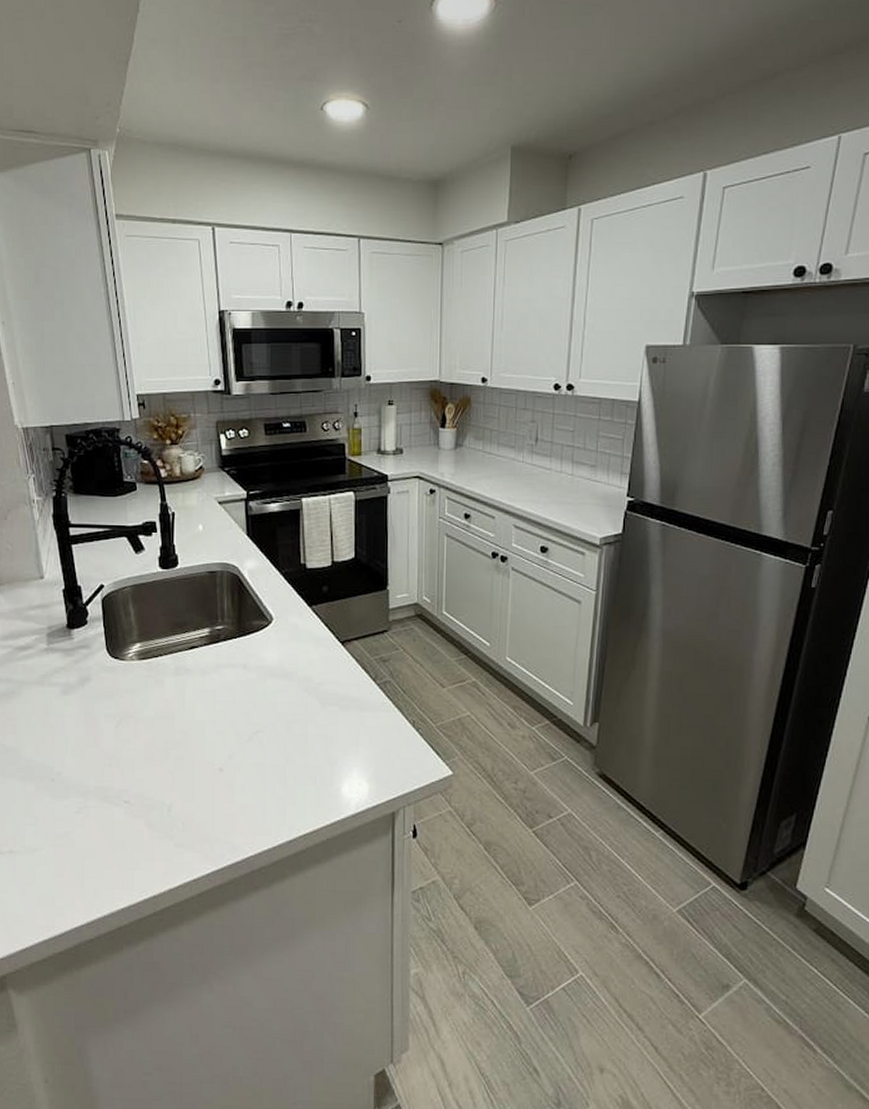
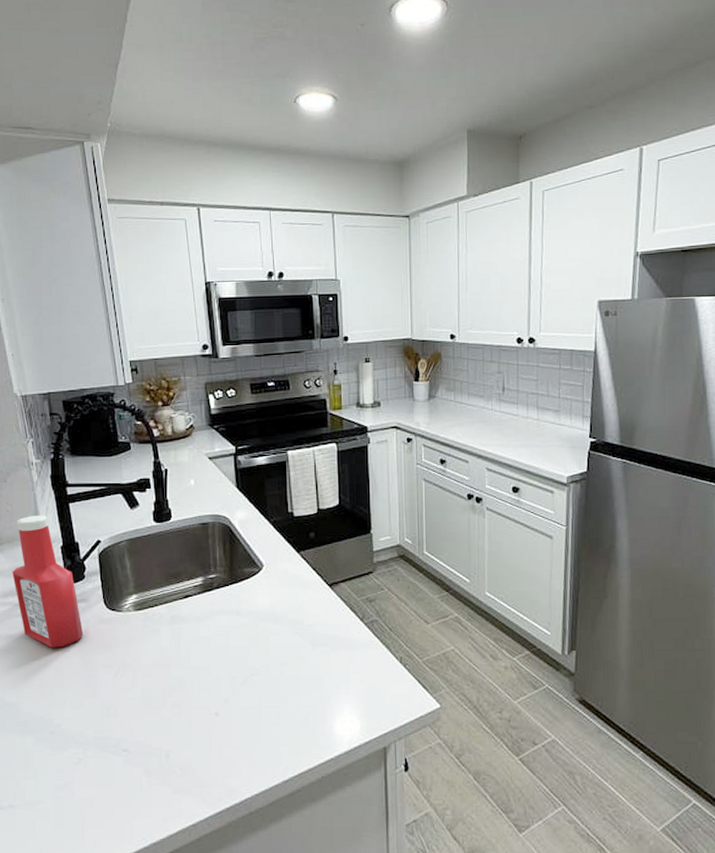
ketchup bottle: none [13,555,86,694] -> present [12,515,84,648]

